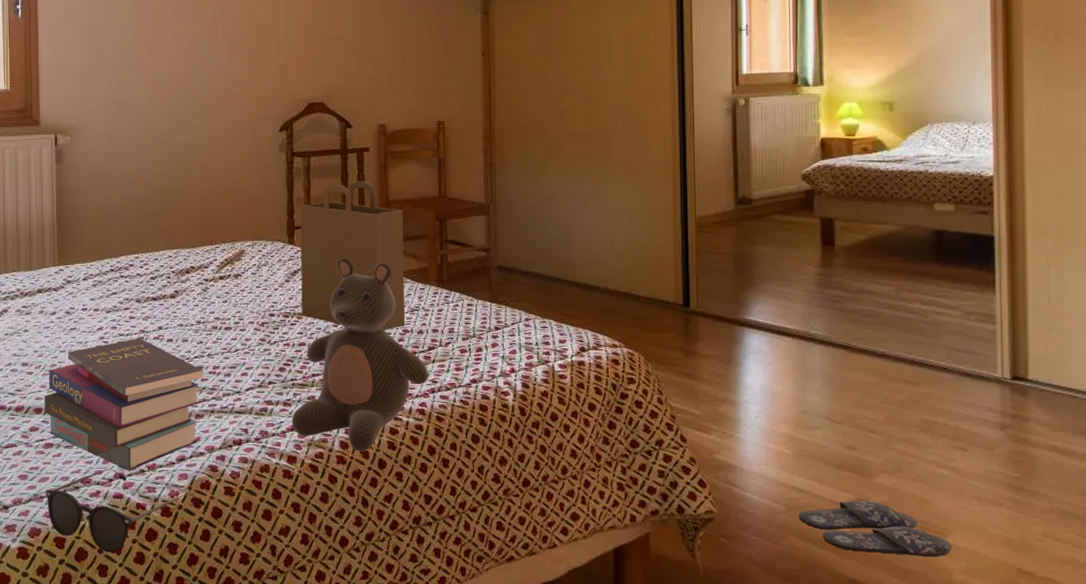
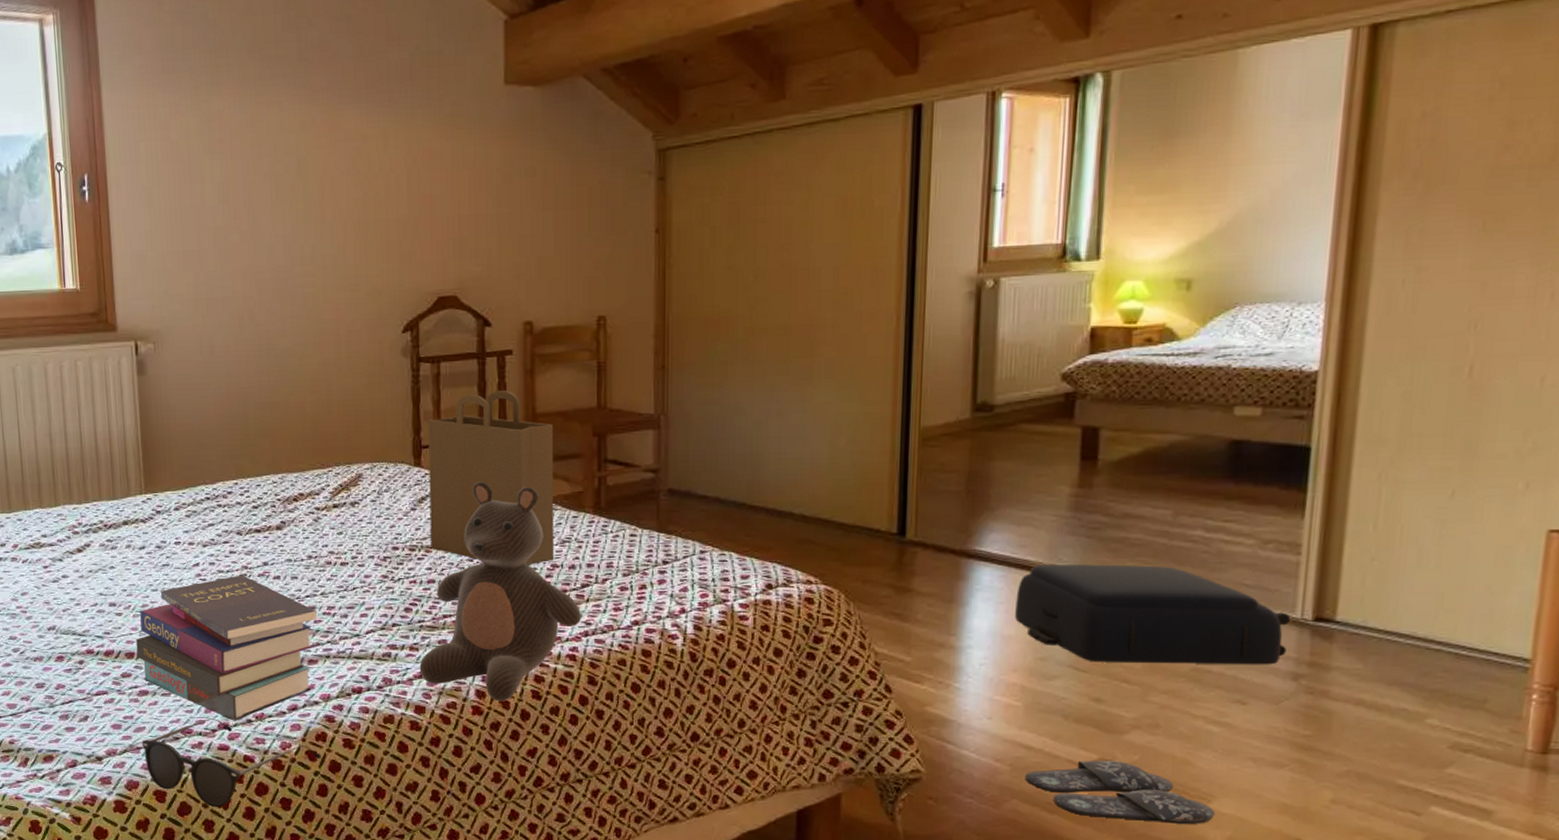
suitcase: none [780,331,994,417] -> present [1015,564,1291,665]

